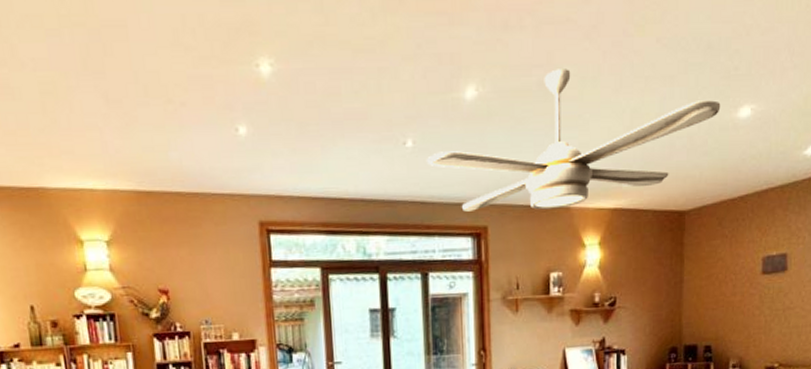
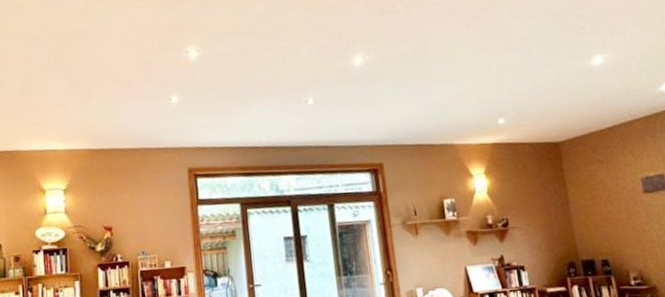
ceiling fan: present [426,69,721,212] -> none [325,38,575,152]

